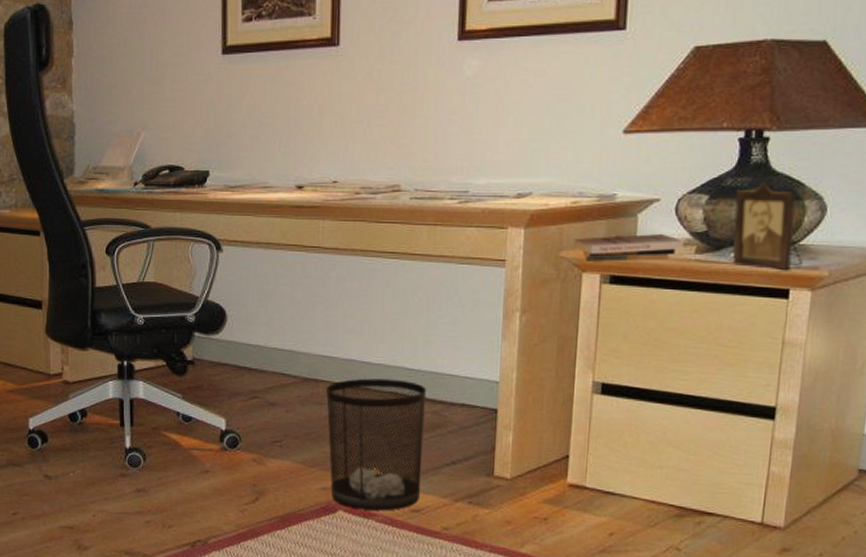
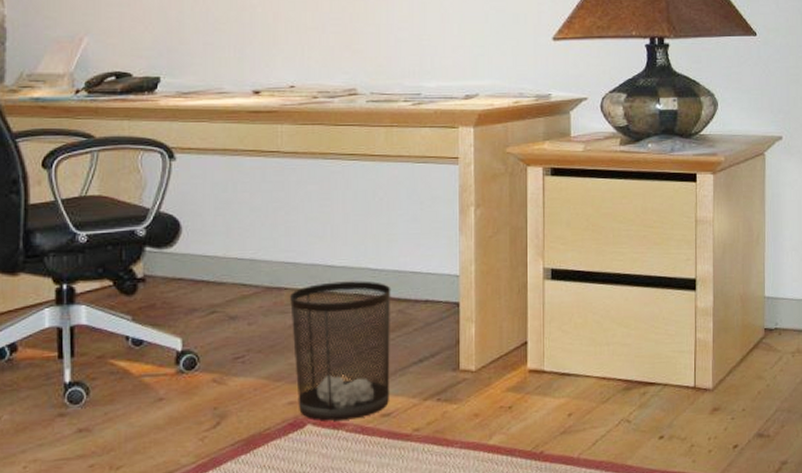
books: present [573,234,684,262] -> none [517,129,610,156]
photo frame: present [731,182,802,271] -> none [648,82,704,158]

